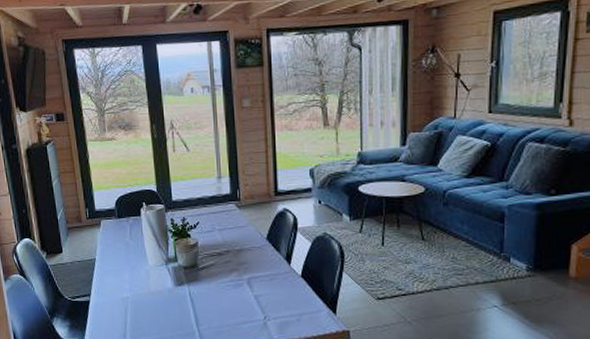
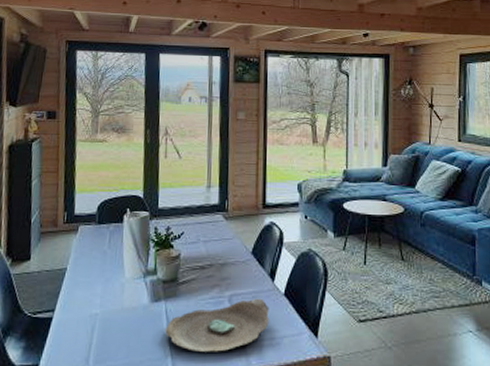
decorative bowl: none [190,280,288,328] -> present [165,298,269,352]

